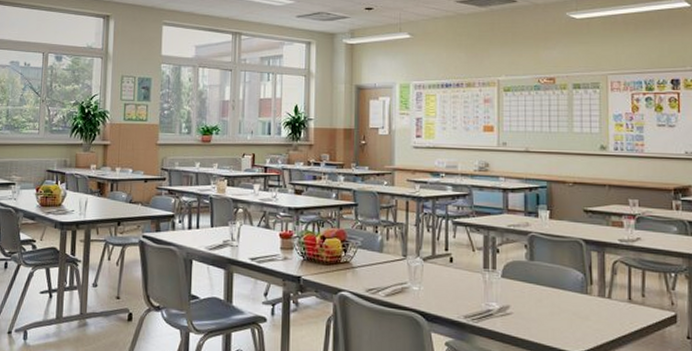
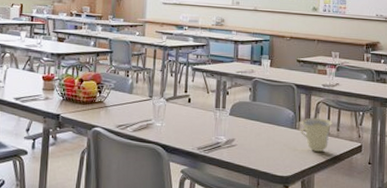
cup: none [592,280,635,322] -> present [300,117,332,152]

